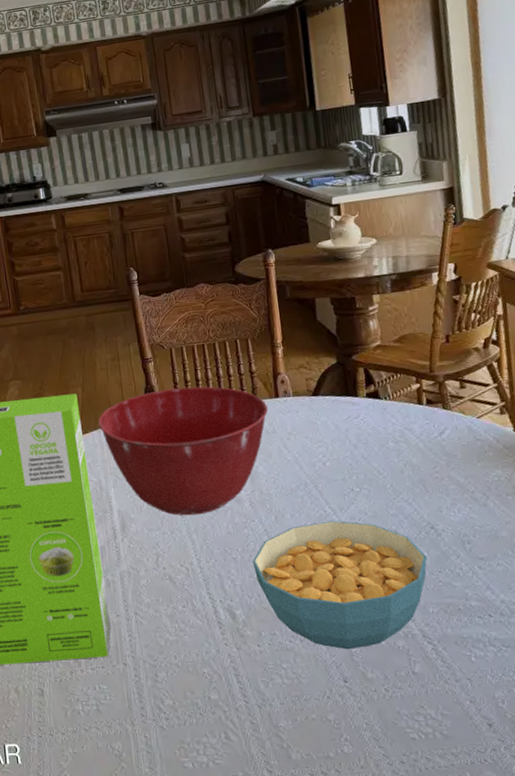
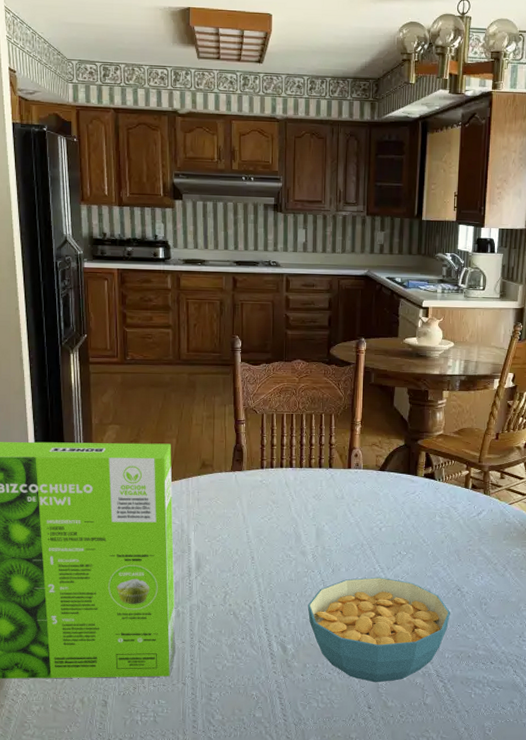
mixing bowl: present [98,386,269,516] -> none [187,450,341,562]

